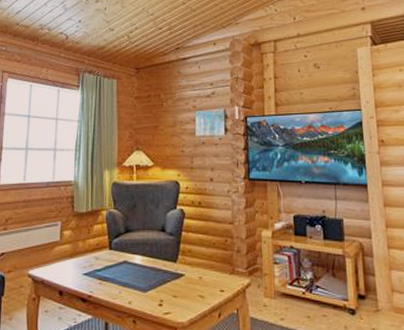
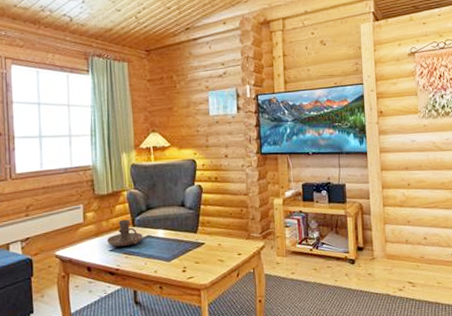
candle holder: none [82,241,119,271] -> present [107,219,143,247]

